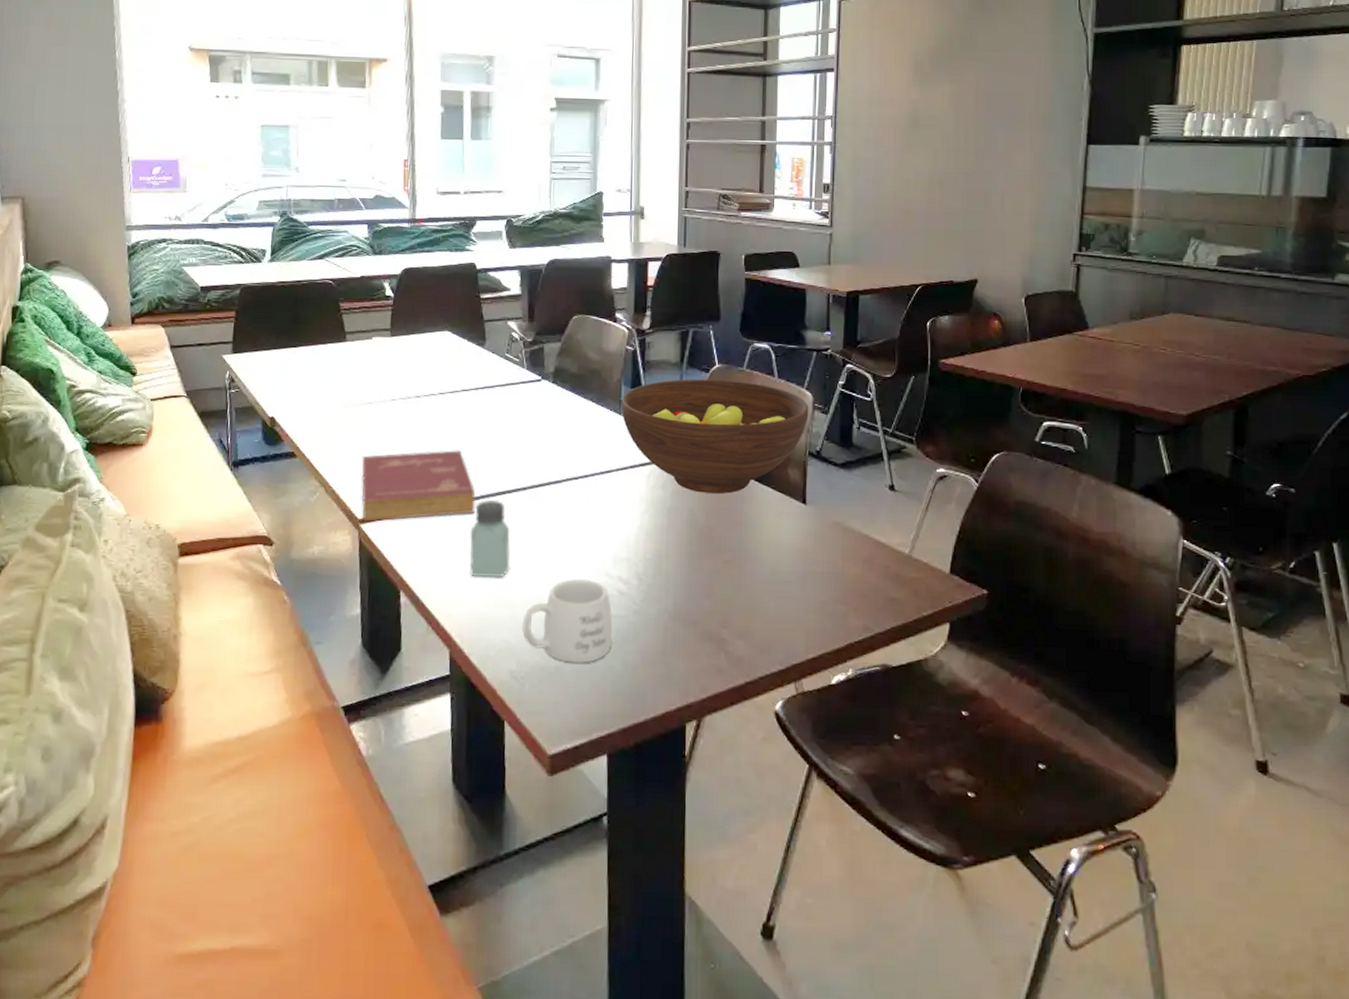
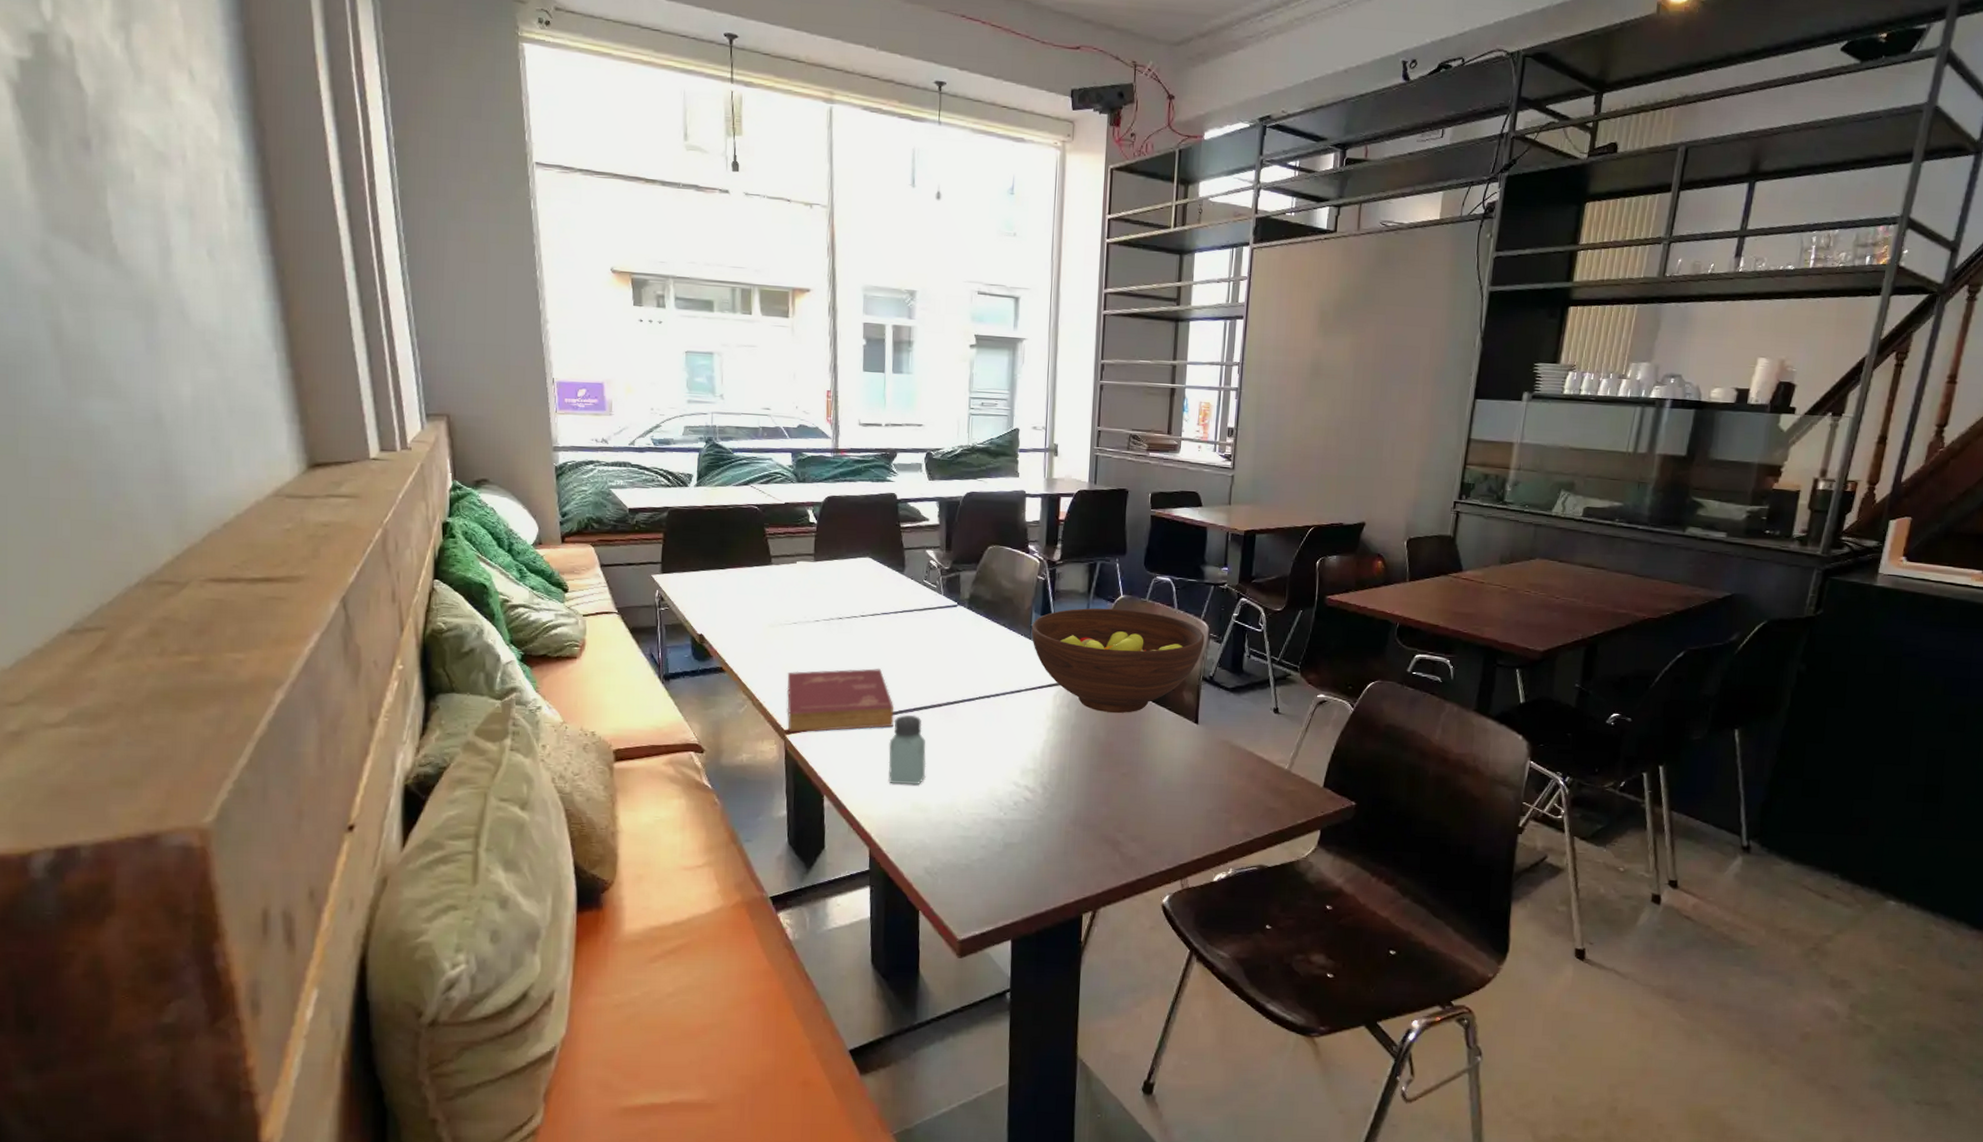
mug: present [522,579,613,663] -> none [936,787,1019,861]

